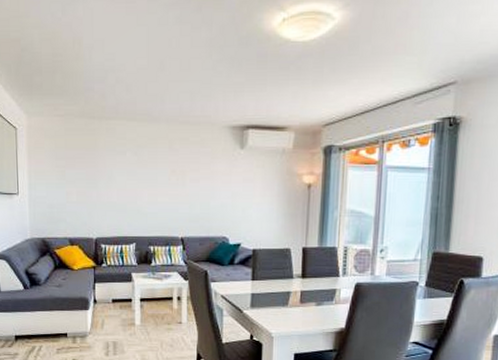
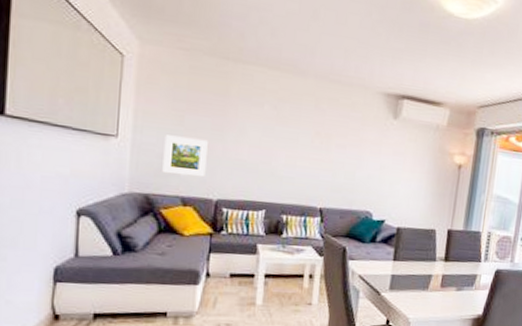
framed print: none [52,188,85,220] -> present [162,135,208,177]

